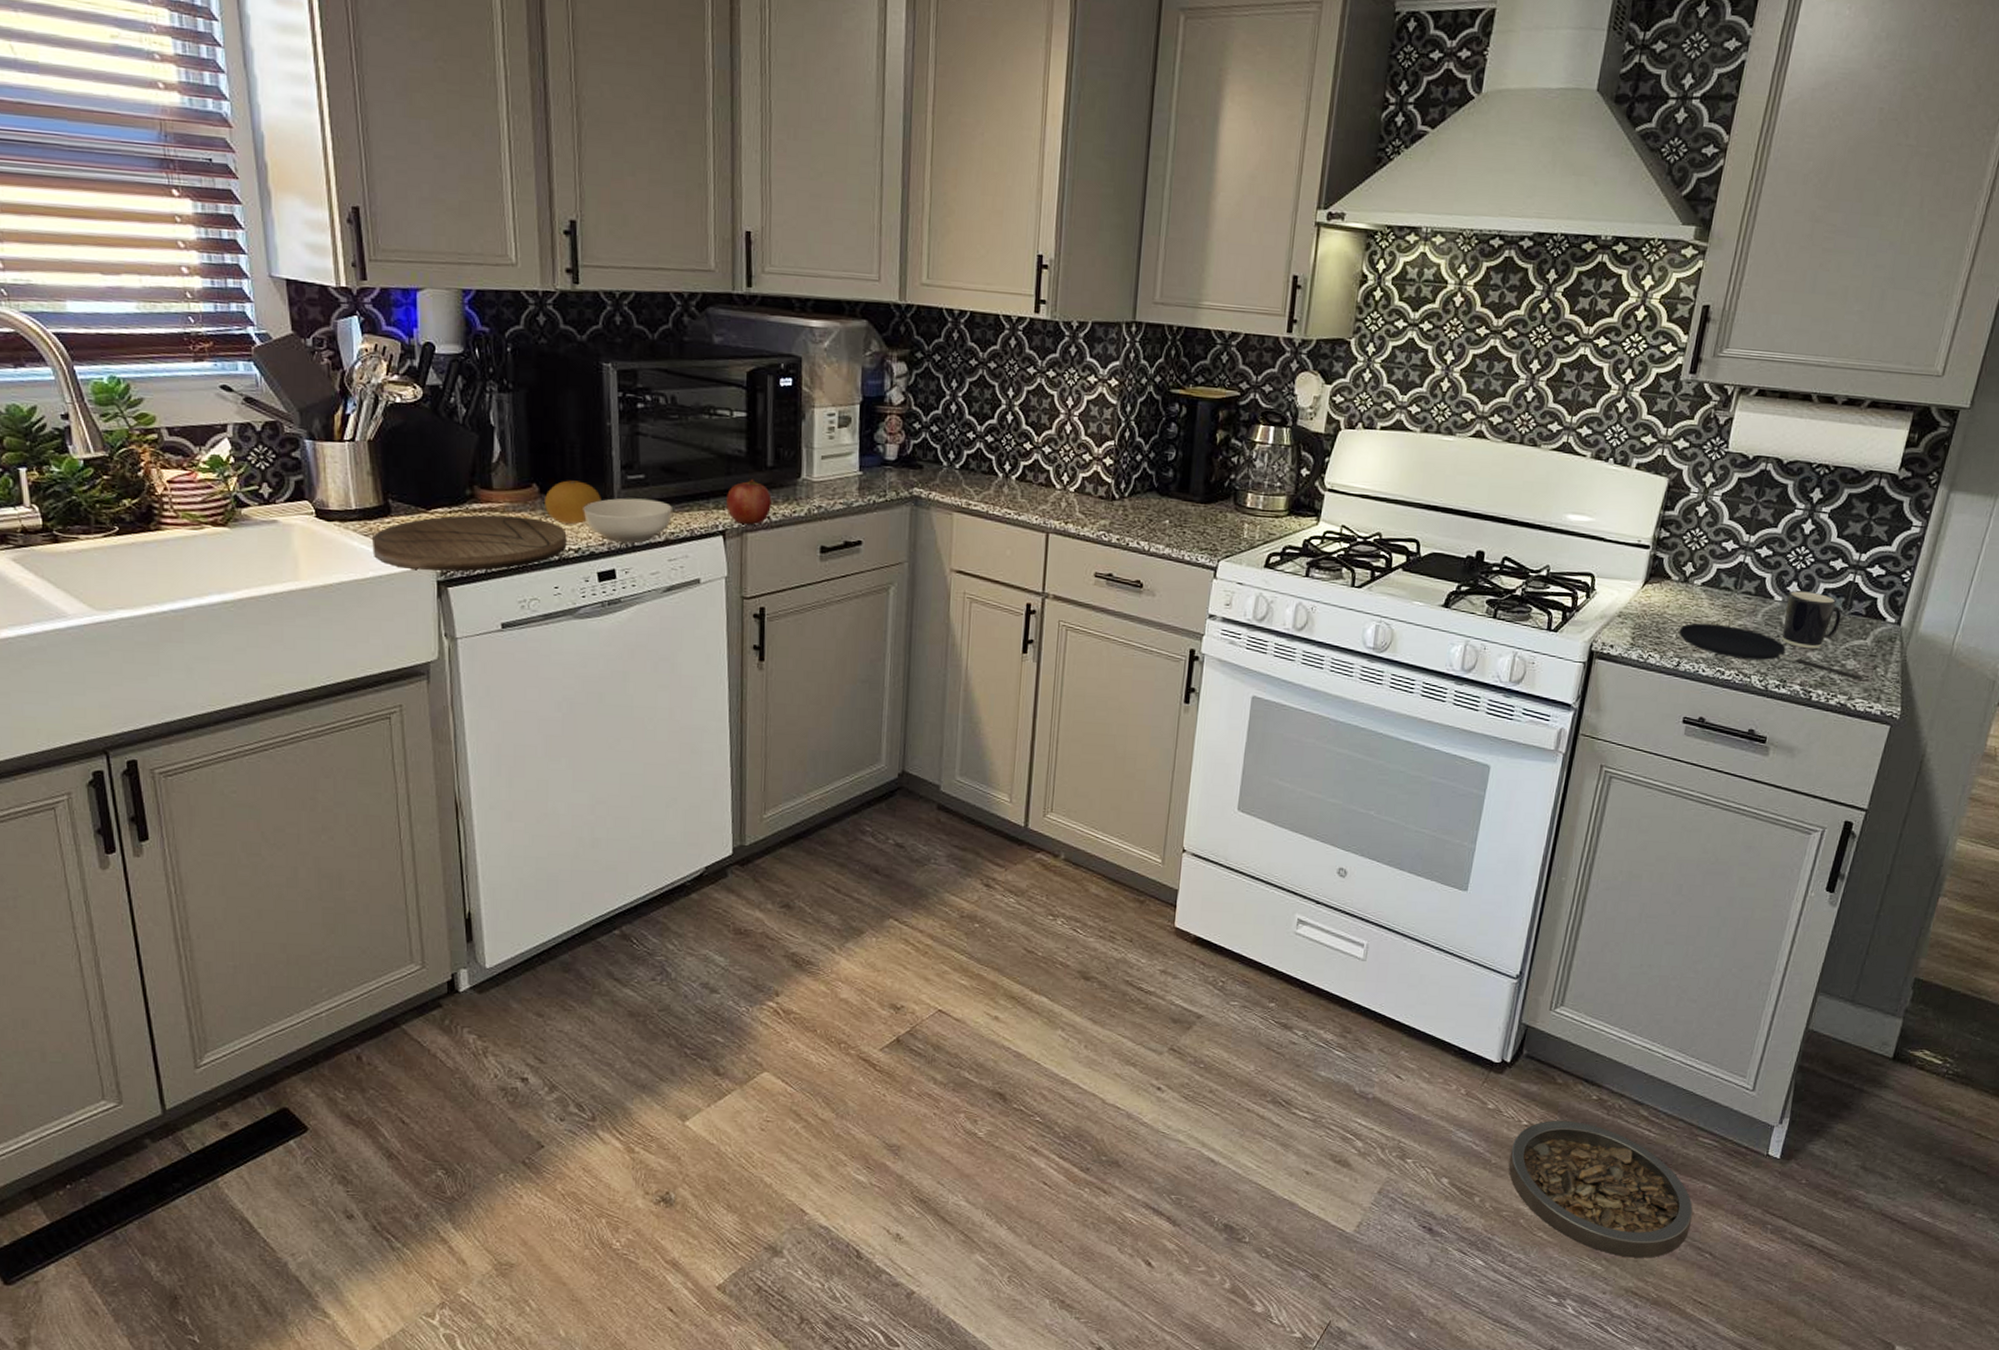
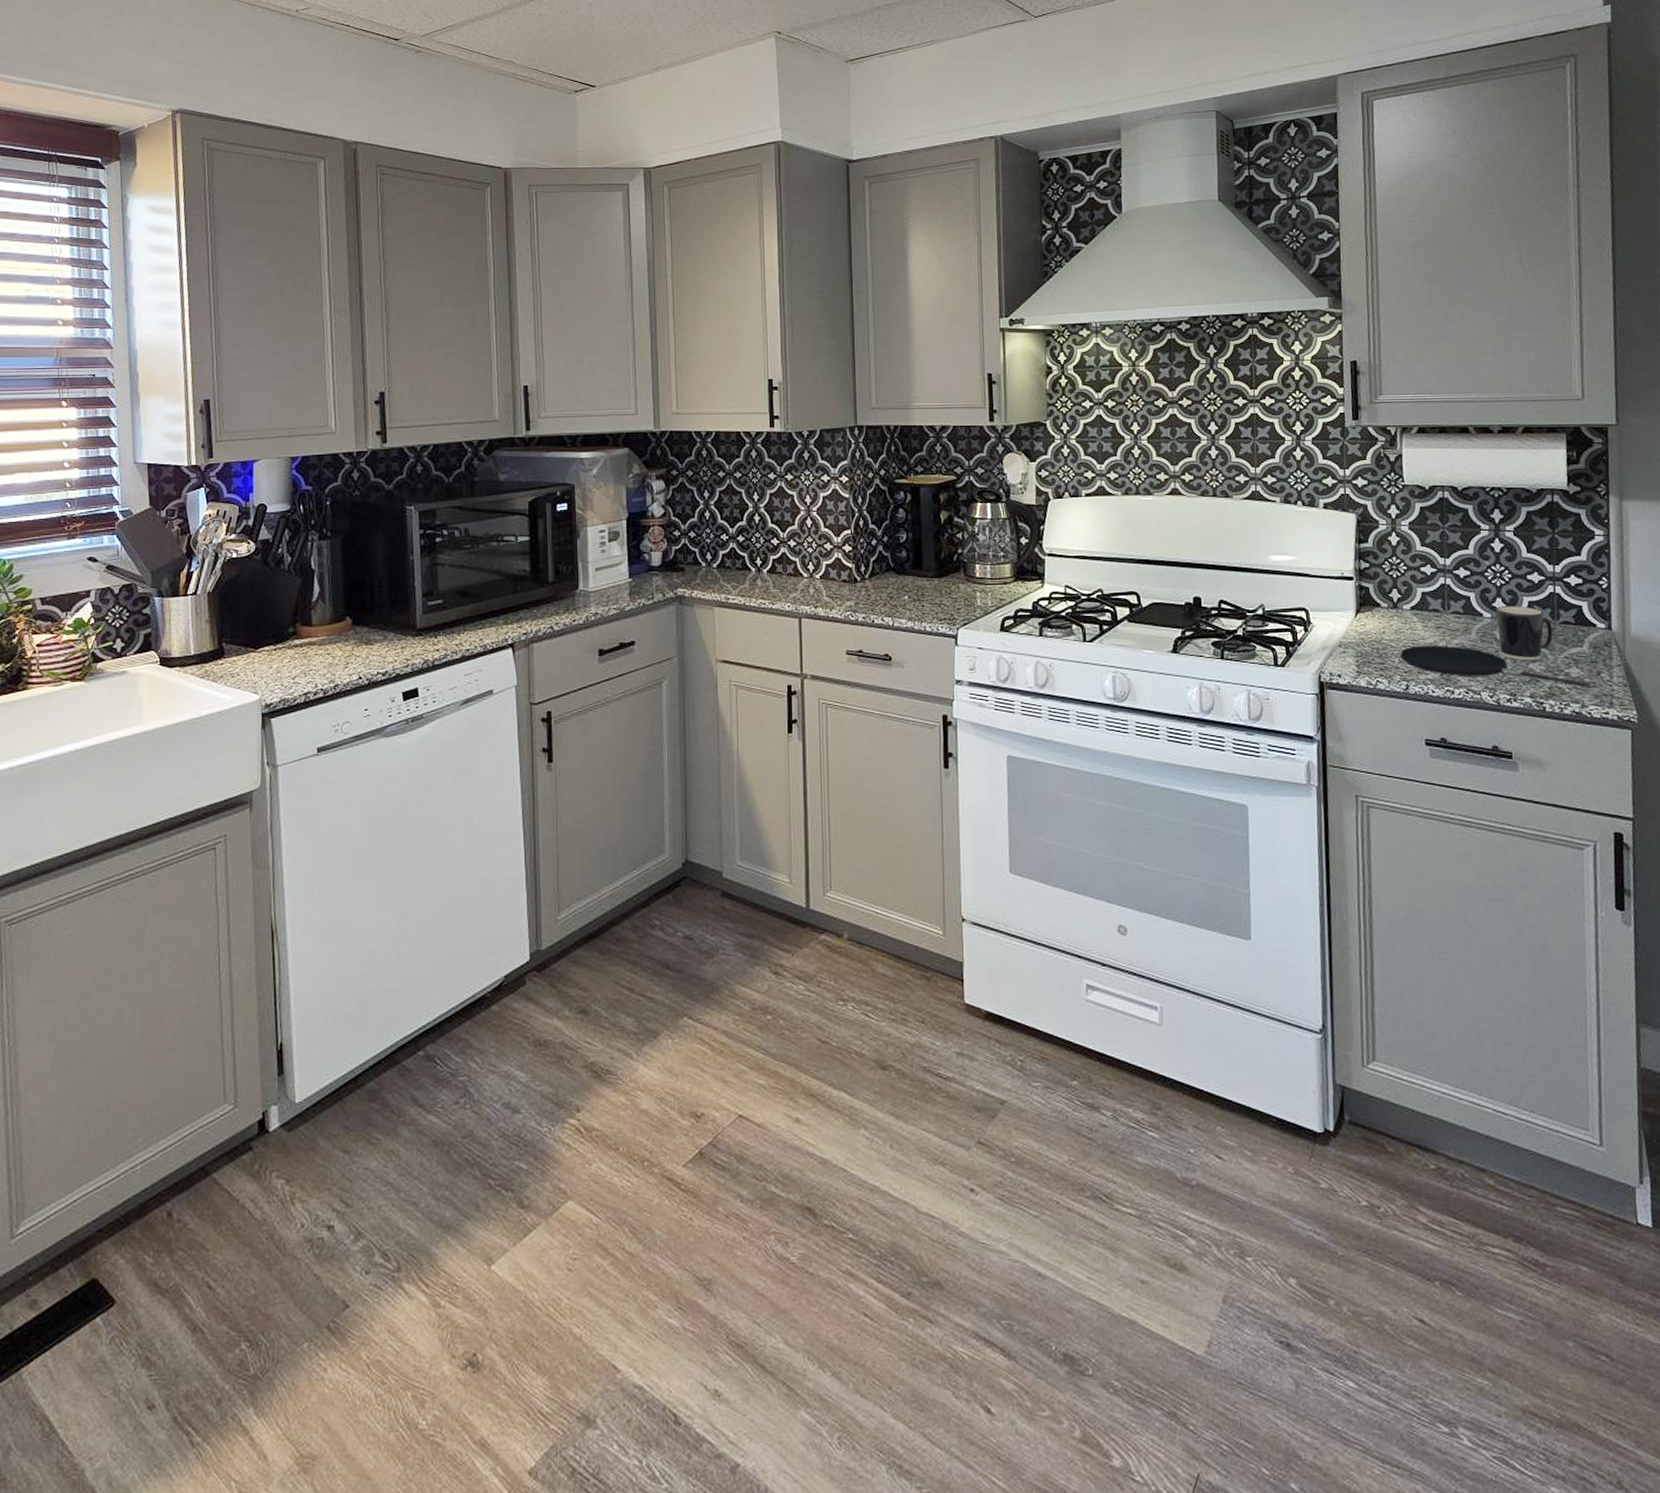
cutting board: present [372,514,567,572] -> none [207,648,376,705]
fruit: present [545,480,601,524] -> none [357,611,406,650]
bowl: present [583,498,674,544] -> none [389,621,468,664]
fruit: present [726,478,772,525] -> none [514,594,554,637]
pet bowl: present [1508,1120,1693,1258] -> none [1356,1196,1576,1367]

